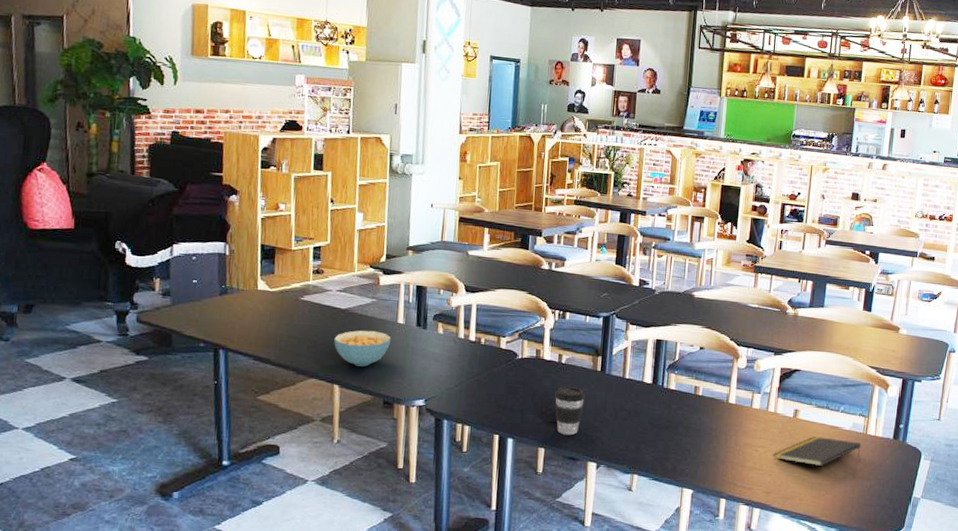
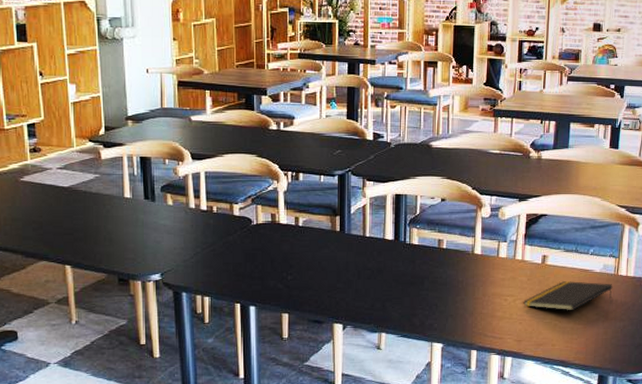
cereal bowl: present [334,330,392,367] -> none [60,207,120,245]
coffee cup: present [554,386,585,436] -> none [293,249,325,299]

